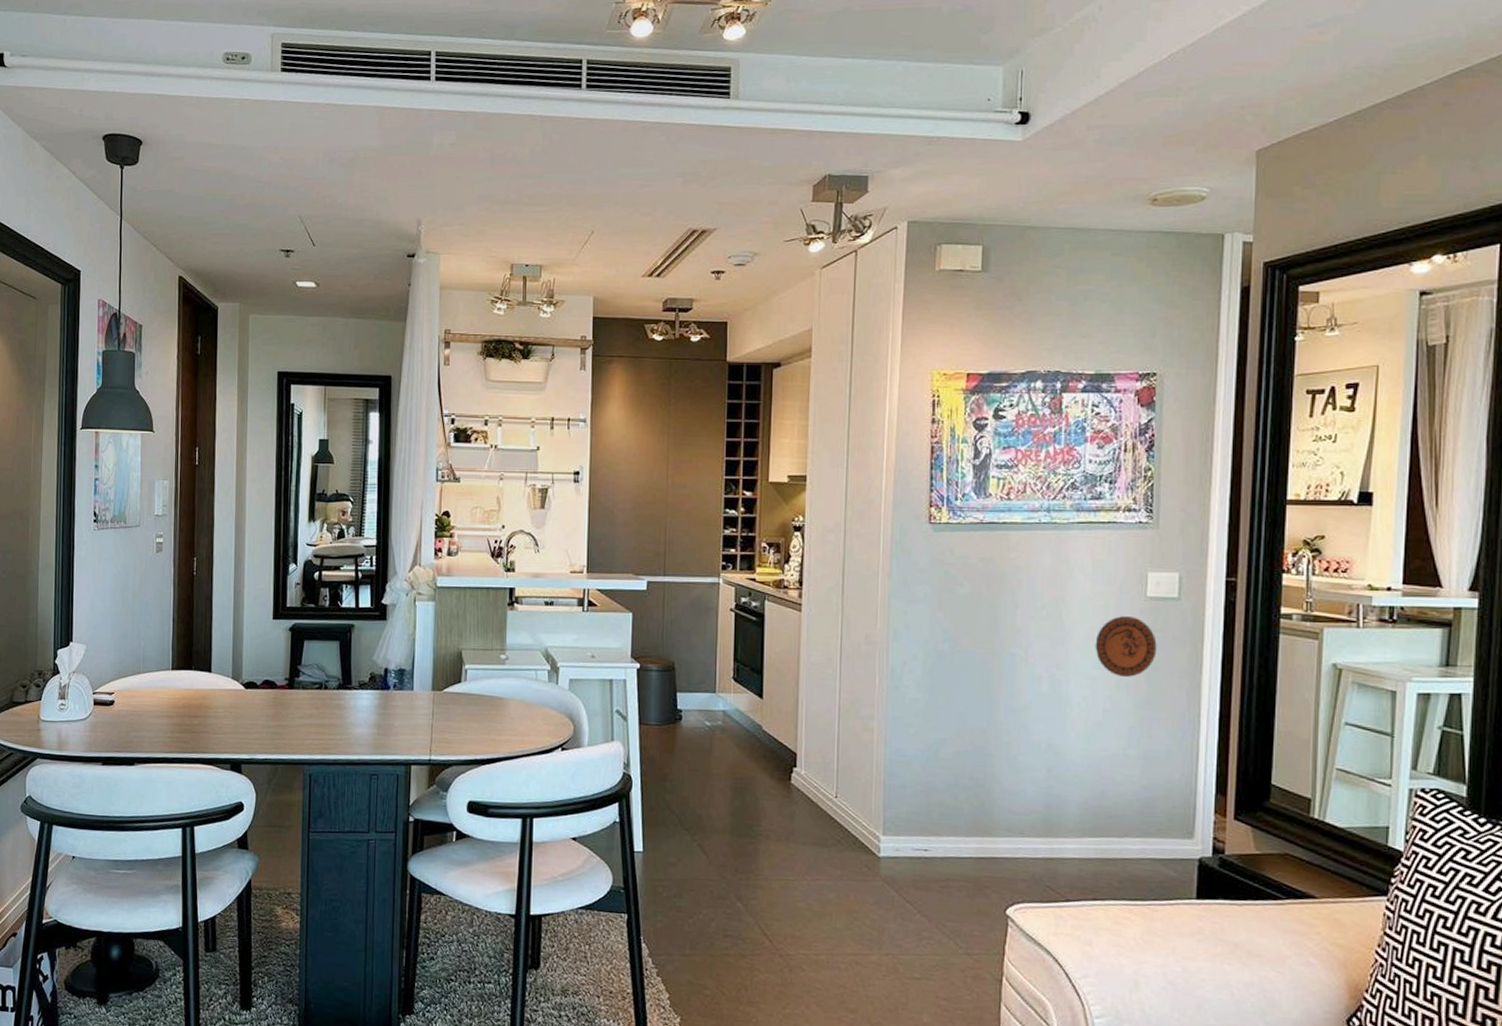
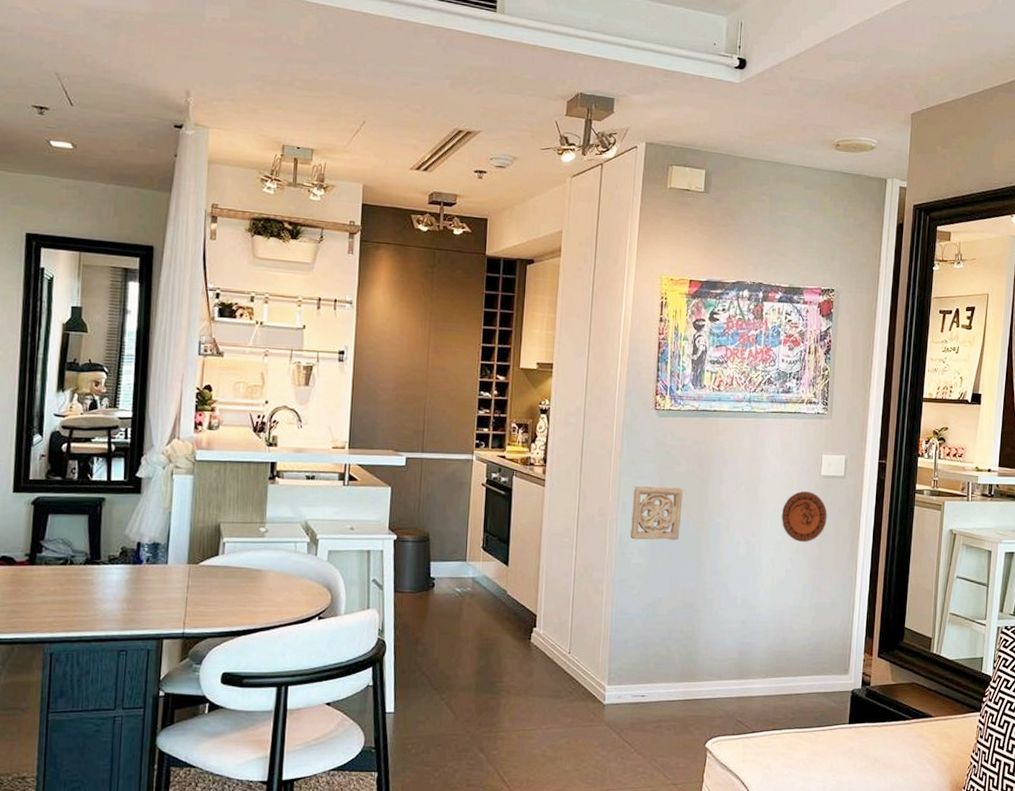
wall ornament: none [904,610,967,673] -> present [630,486,683,540]

